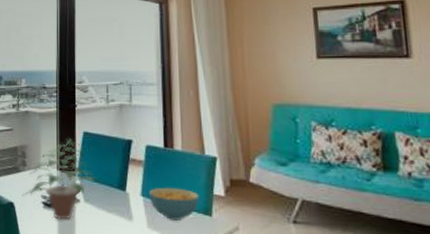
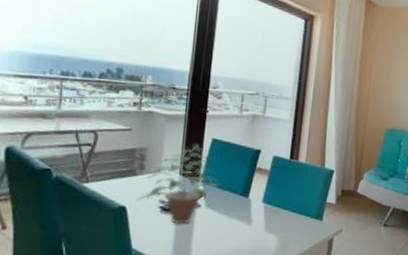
cereal bowl: present [149,187,200,221] -> none [270,195,315,224]

